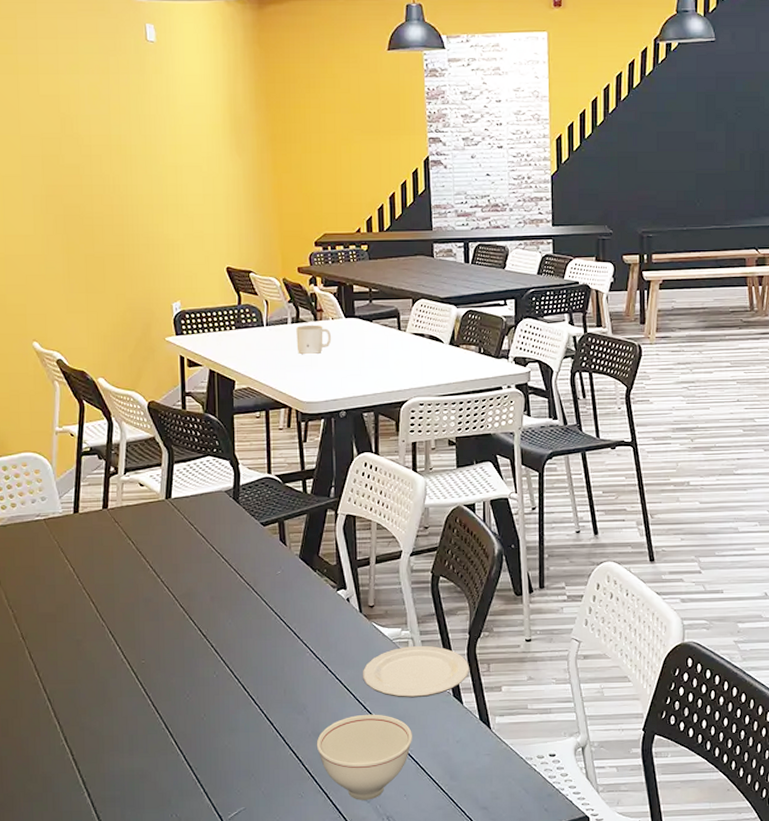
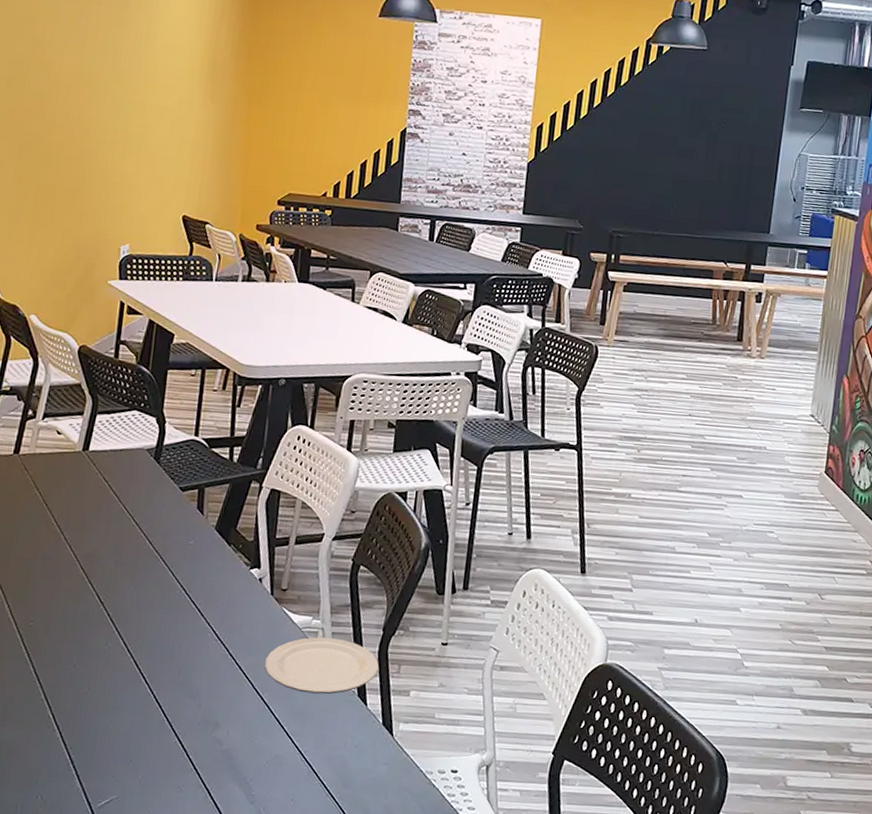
mug: present [296,324,332,355] -> none [244,285,282,317]
bowl: present [316,714,413,800] -> none [204,706,310,801]

